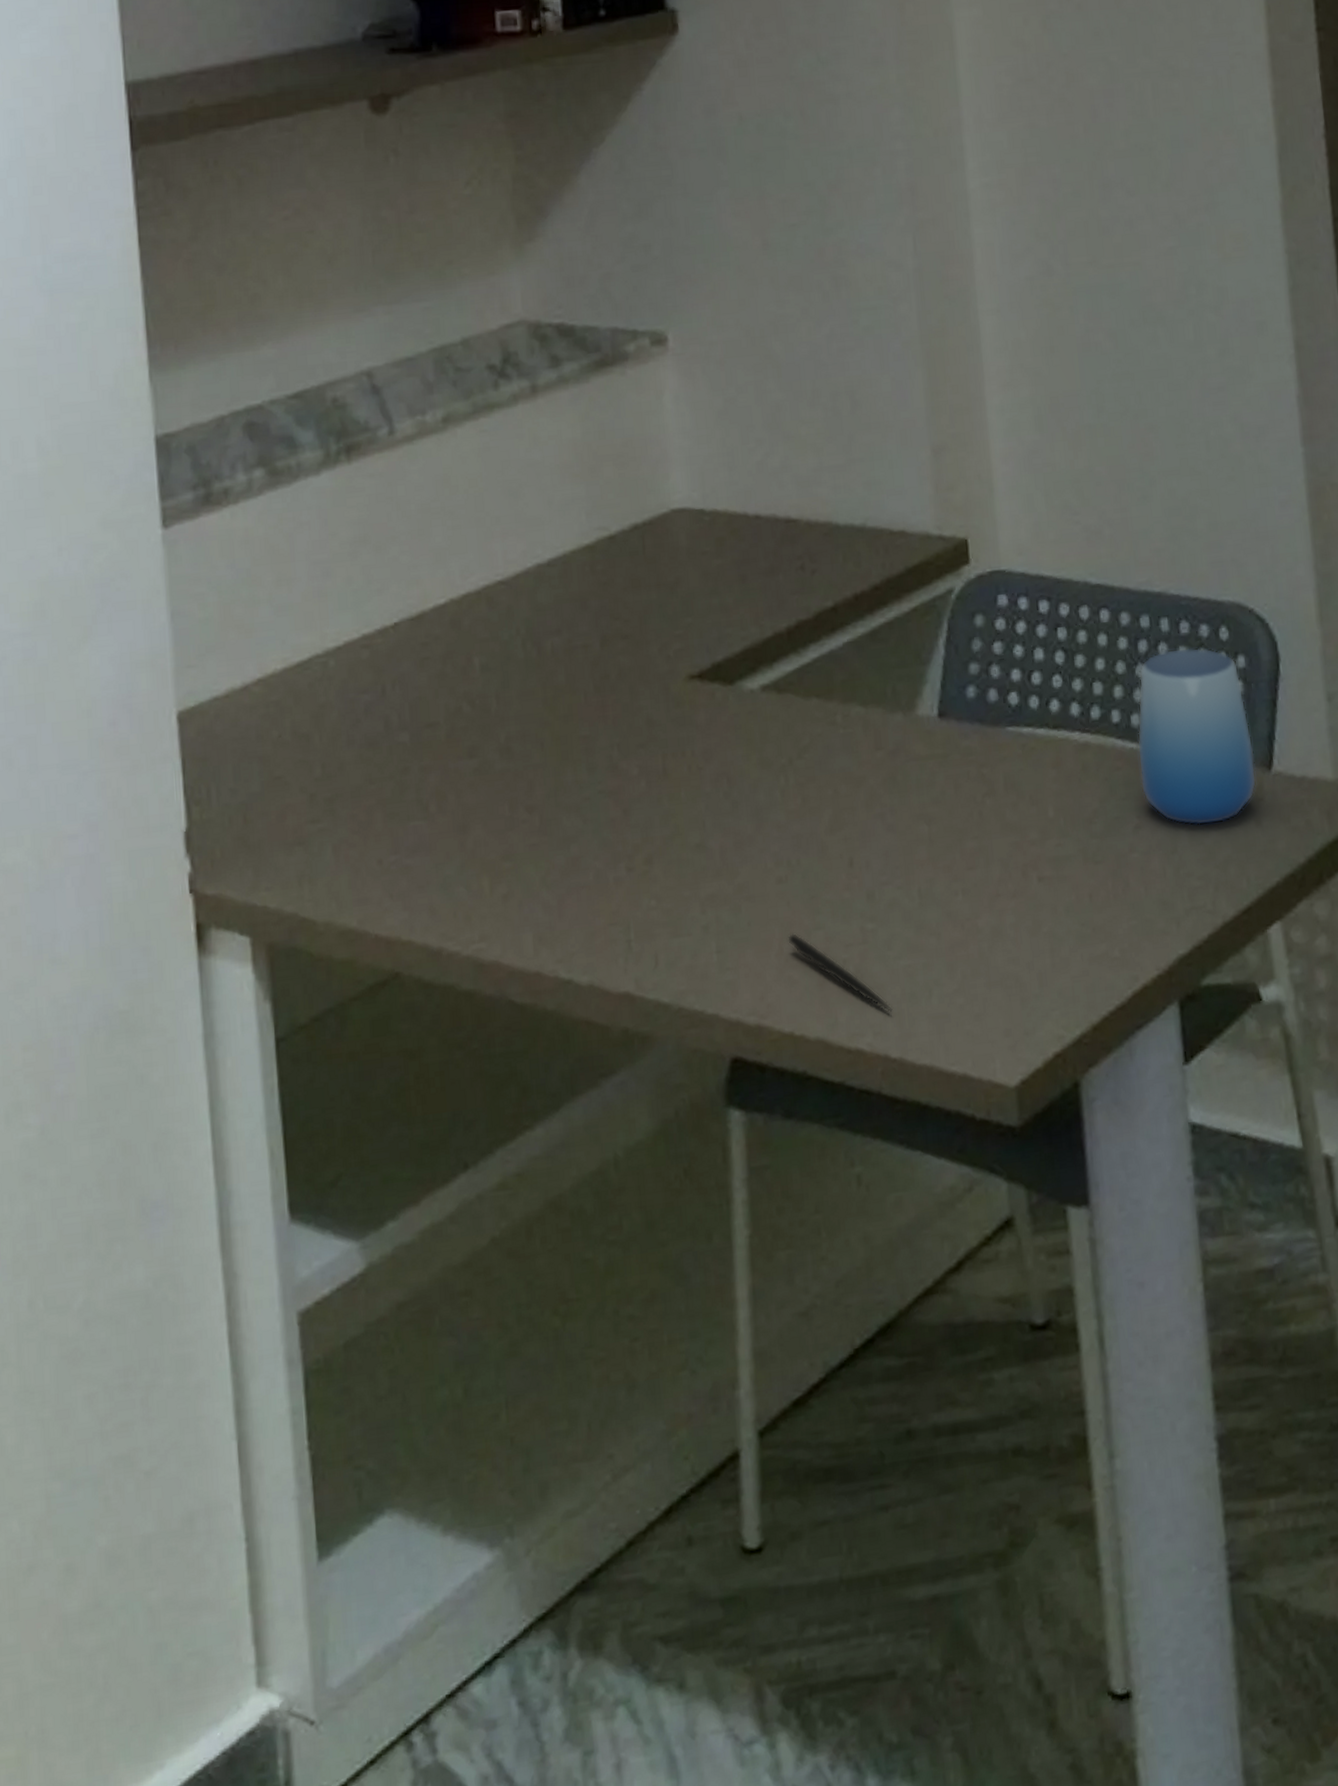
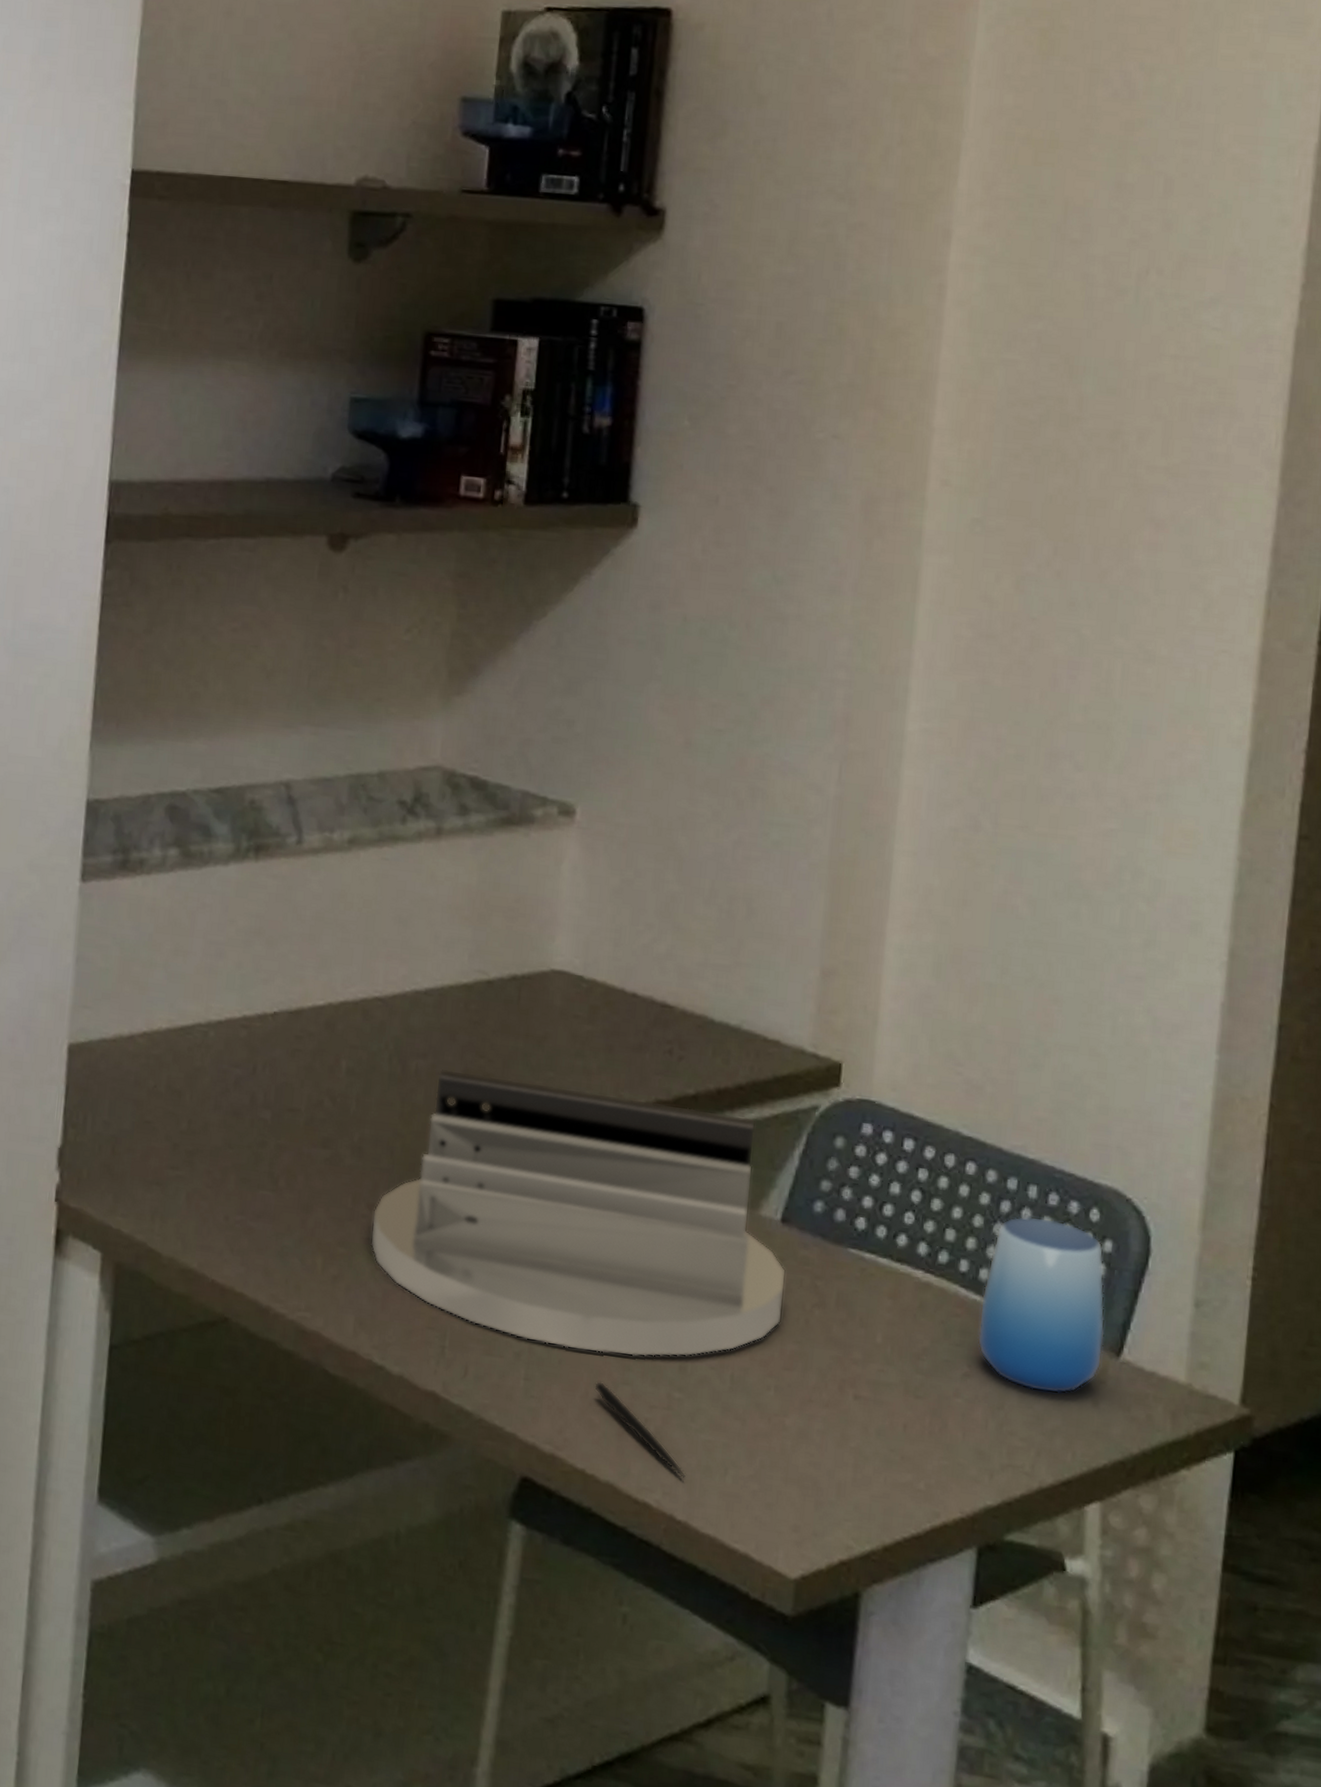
desk organizer: none [532,616,957,910] -> present [370,1068,787,1357]

